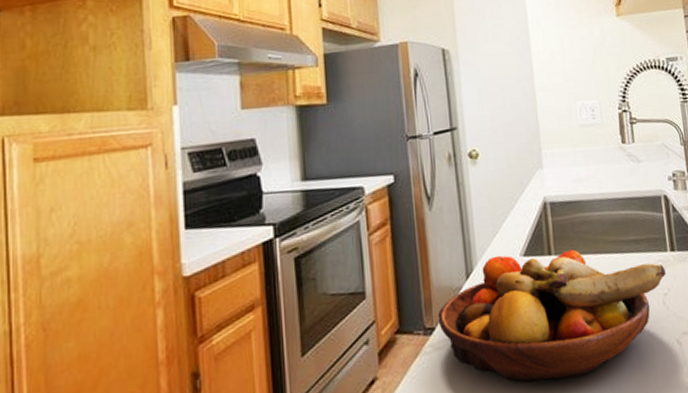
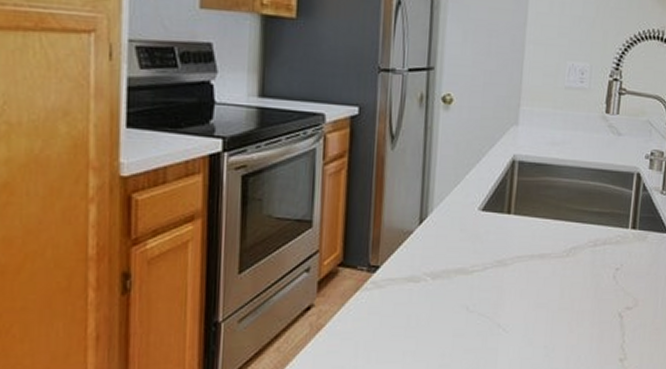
fruit bowl: present [437,249,666,382] -> none [383,206,623,333]

